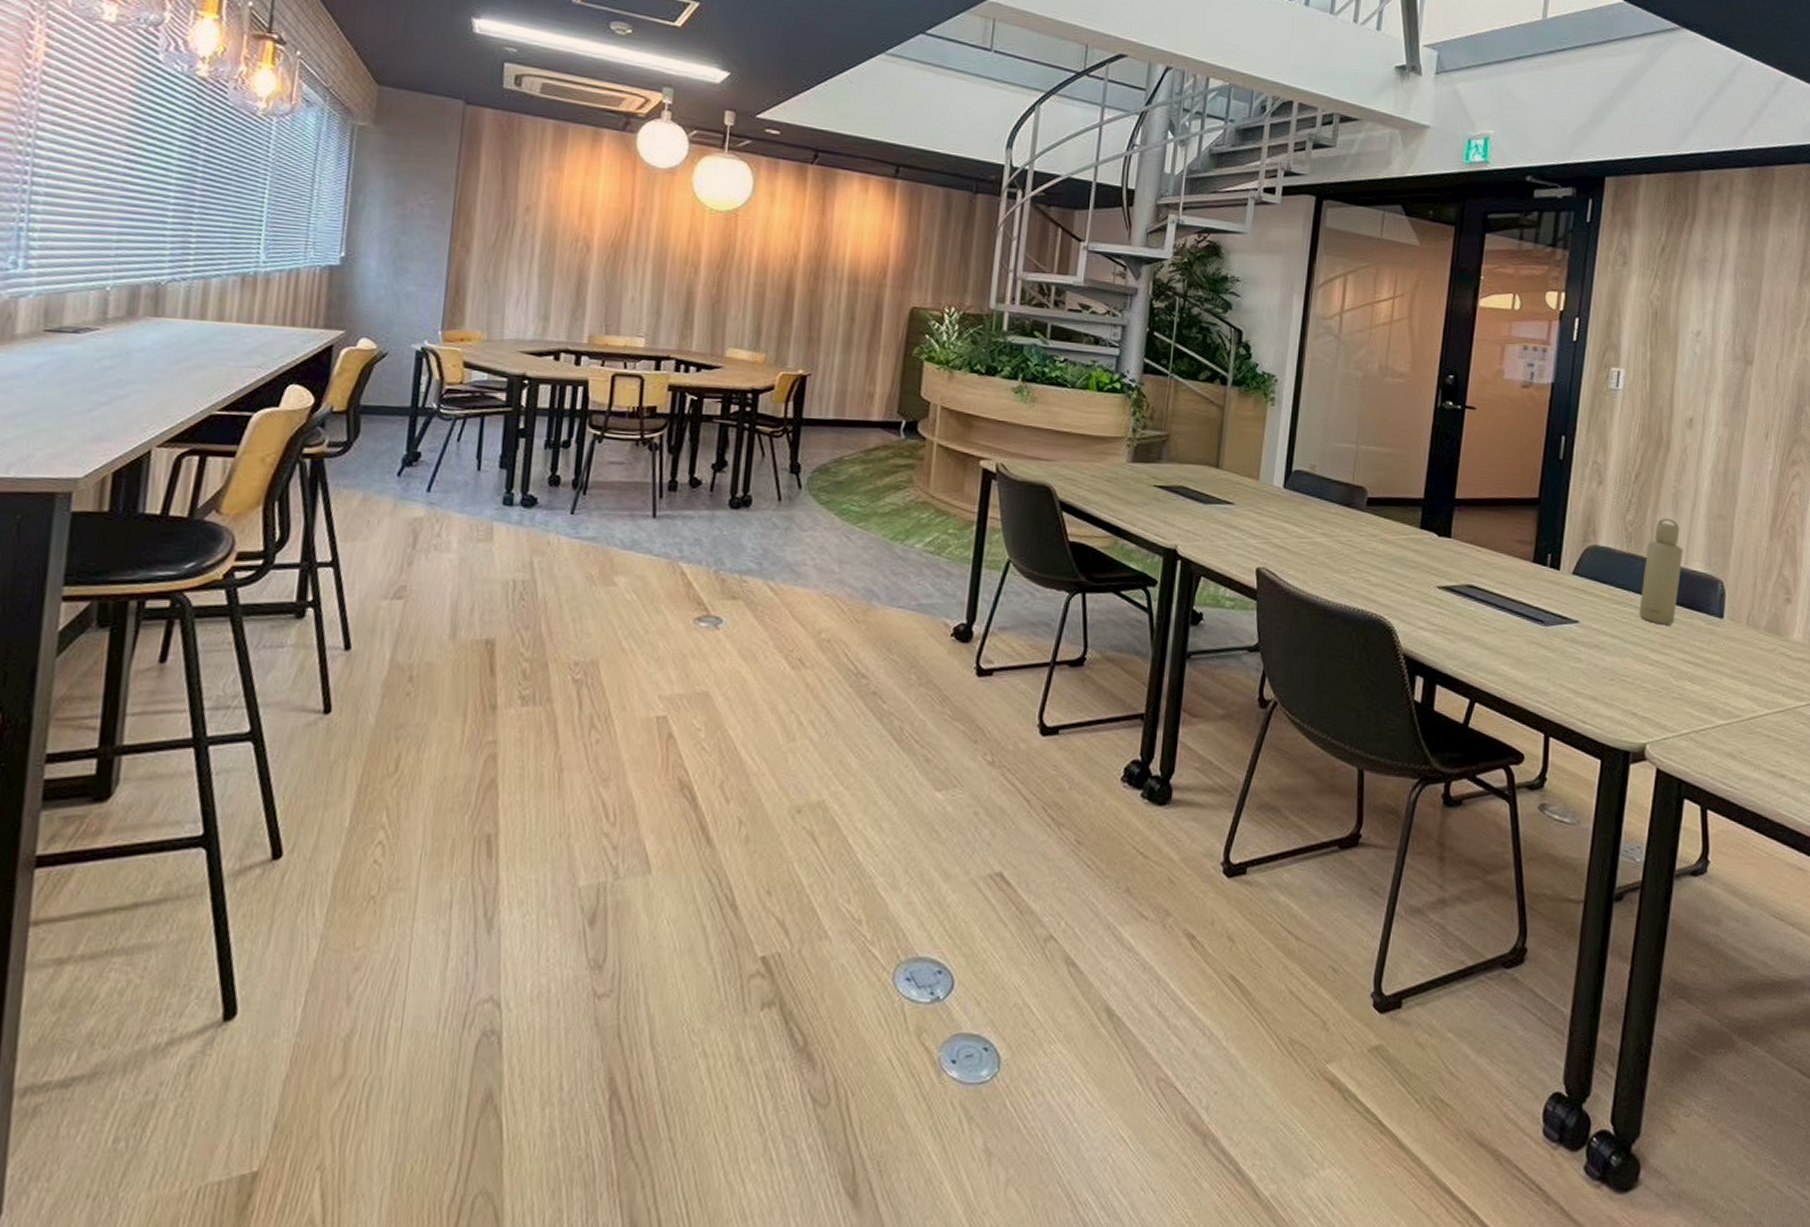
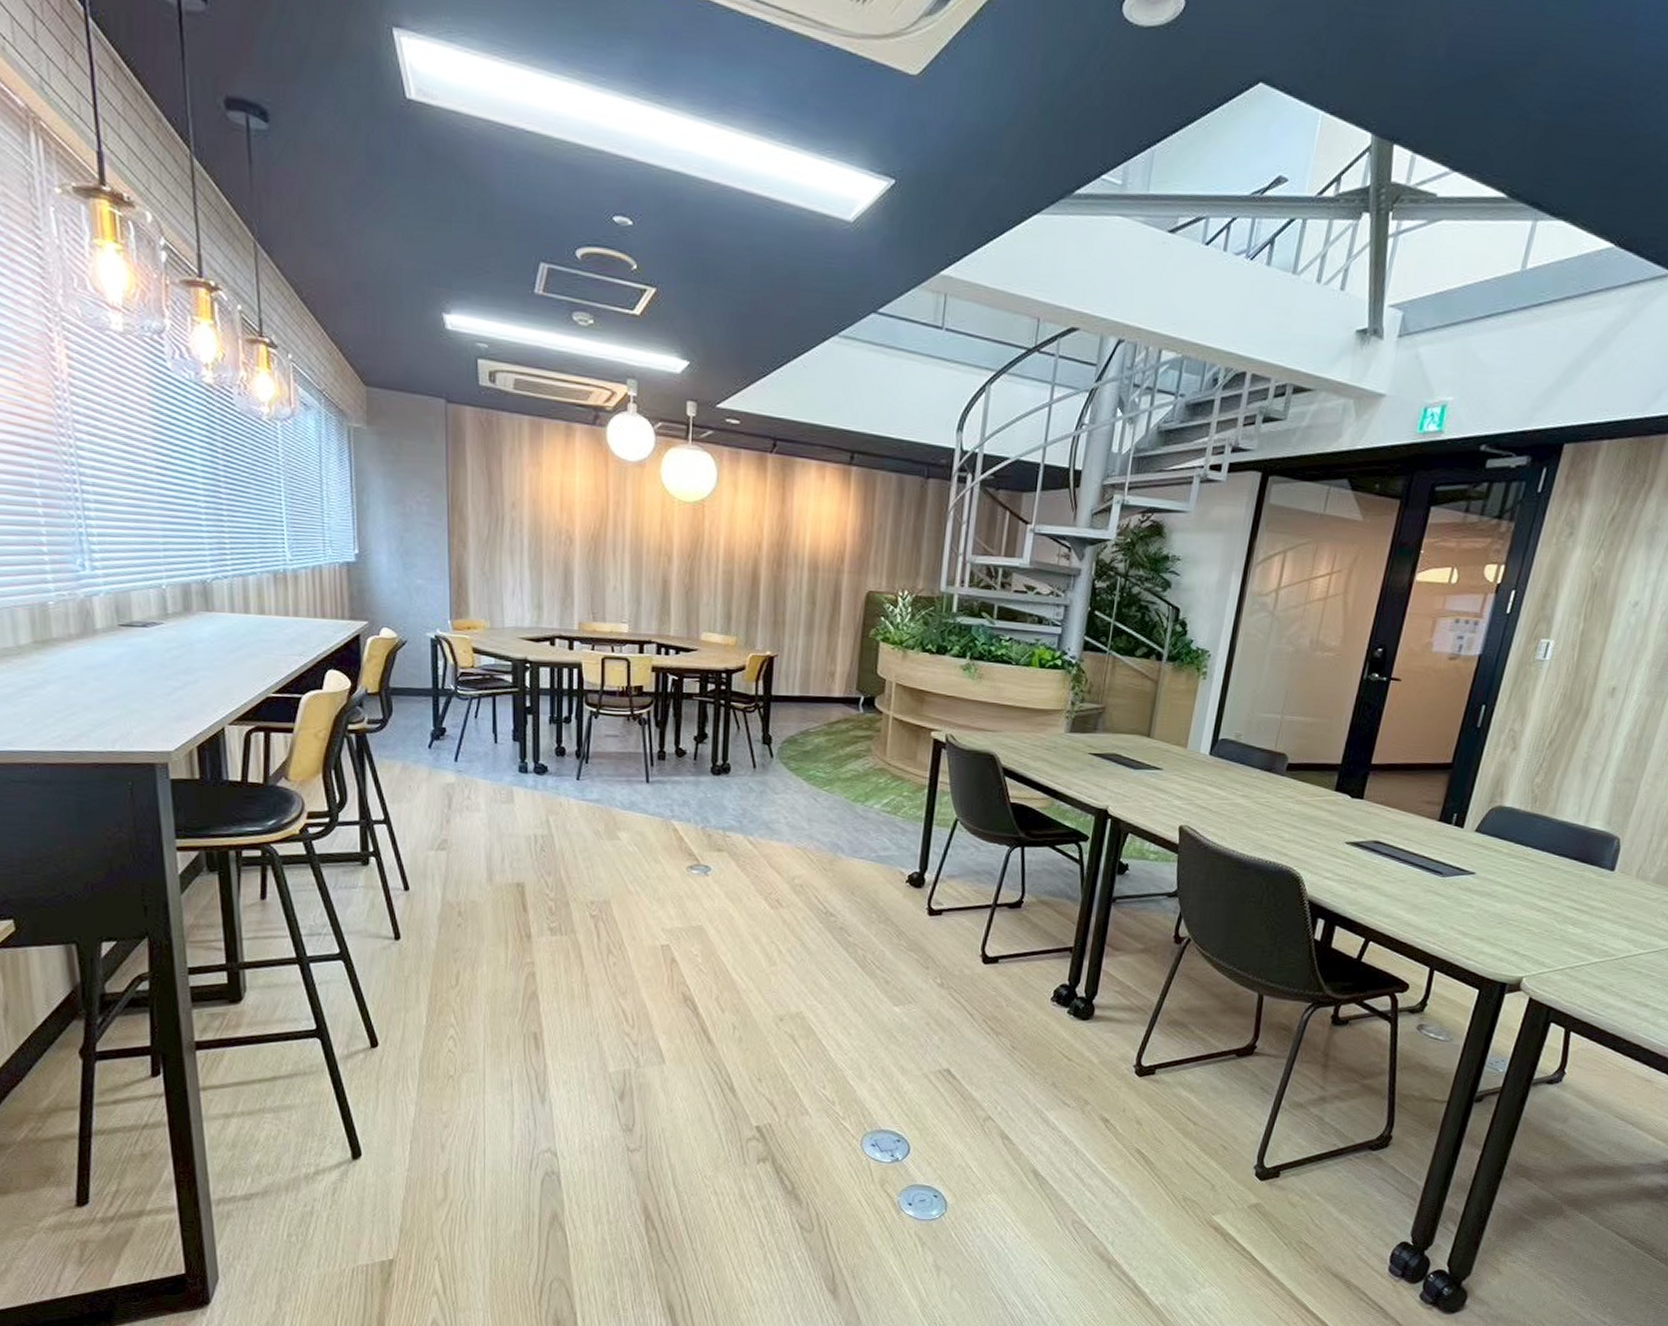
bottle: present [1639,518,1684,625] -> none [1533,781,1586,877]

